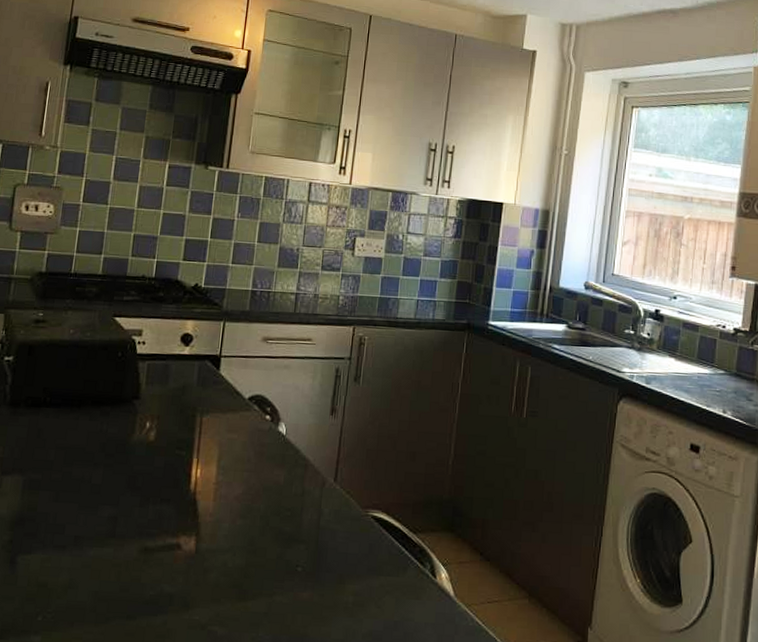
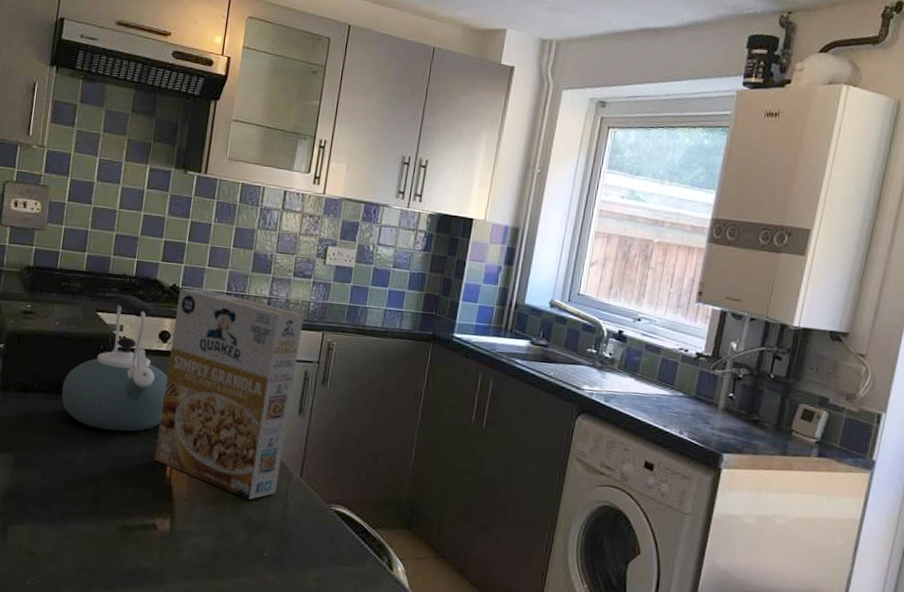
kettle: none [76,297,191,444] -> present [61,294,168,432]
cereal box: none [177,287,334,510] -> present [154,288,304,500]

